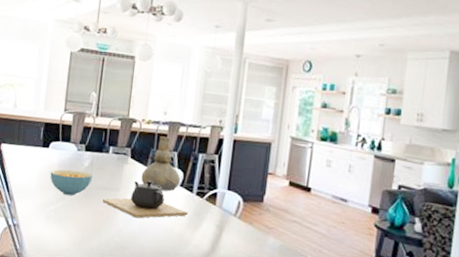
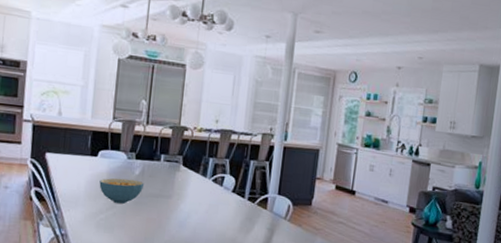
teapot: present [103,180,188,219] -> none [155,187,240,224]
vase: present [141,136,181,192] -> none [193,144,233,198]

